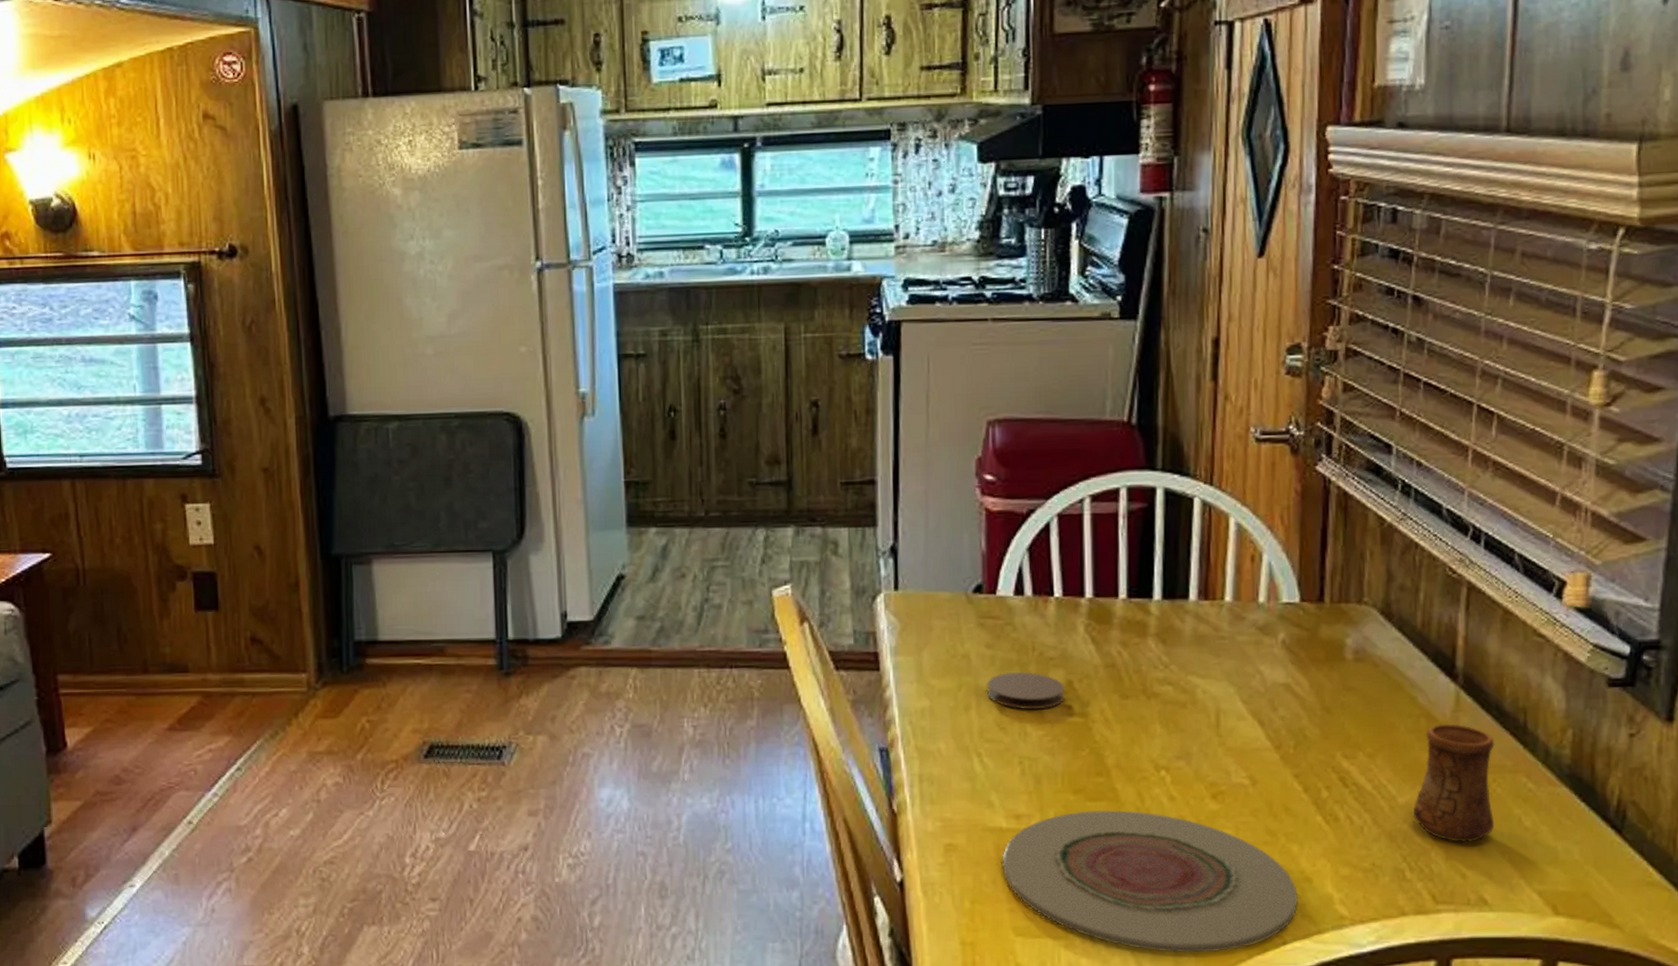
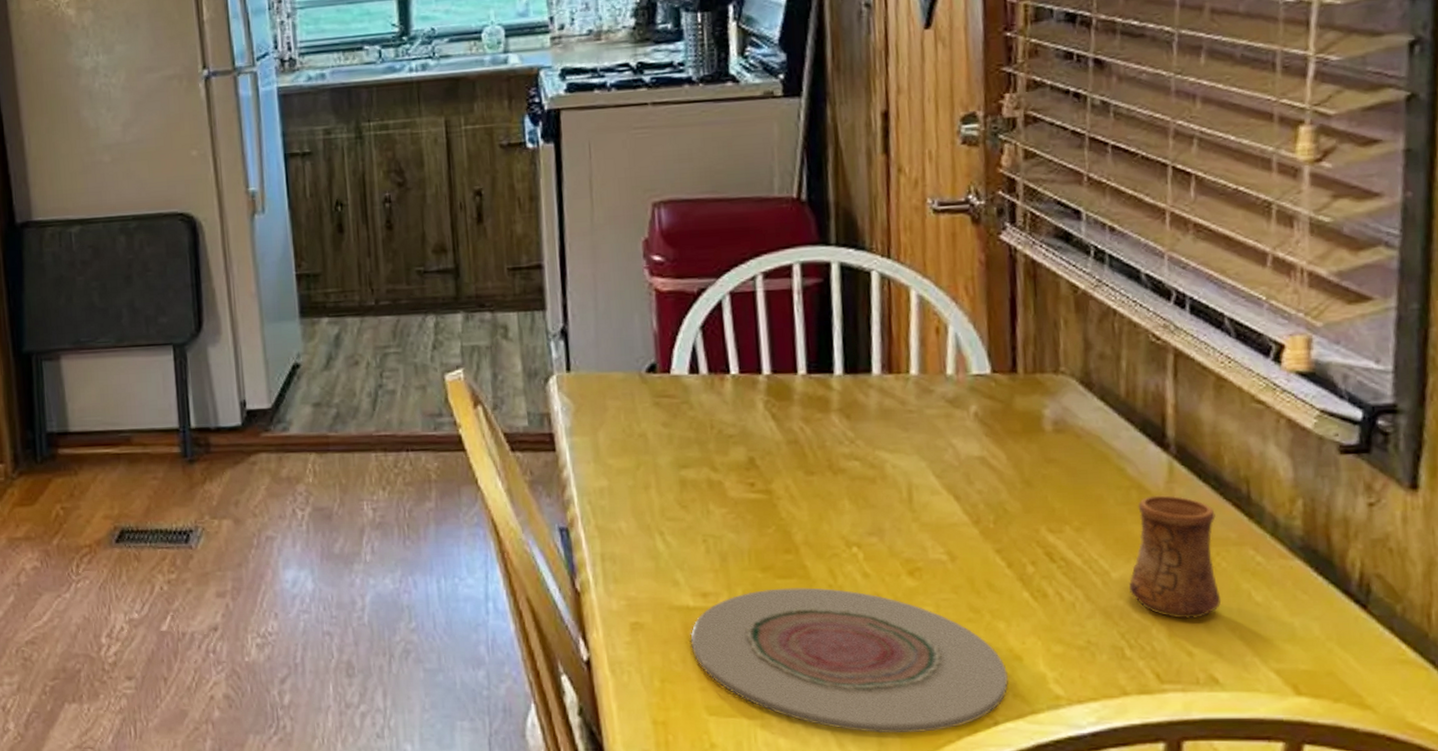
coaster: present [986,671,1065,710] -> none [665,449,747,488]

